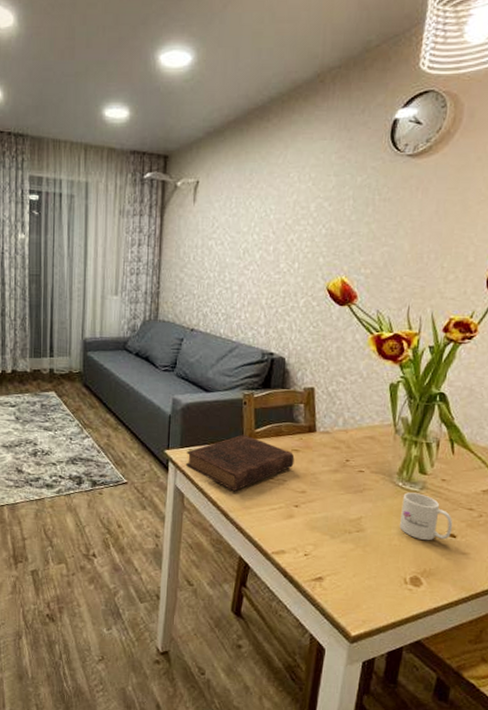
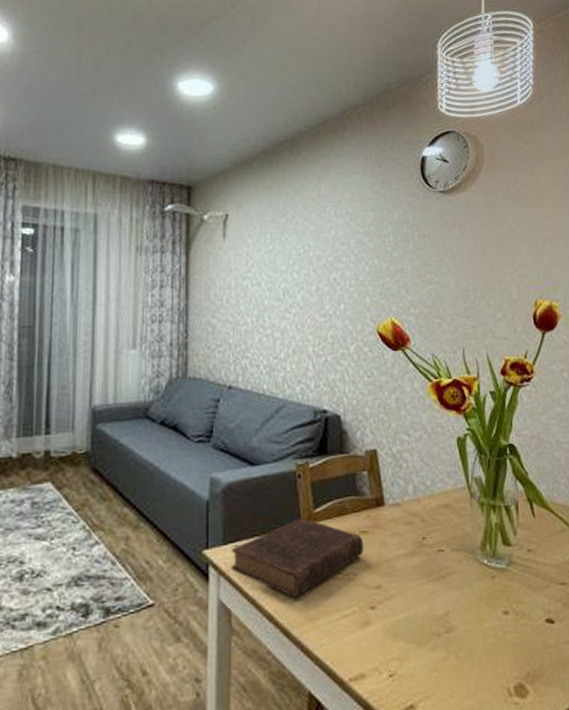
mug: present [400,492,453,541] -> none [490,570,549,633]

